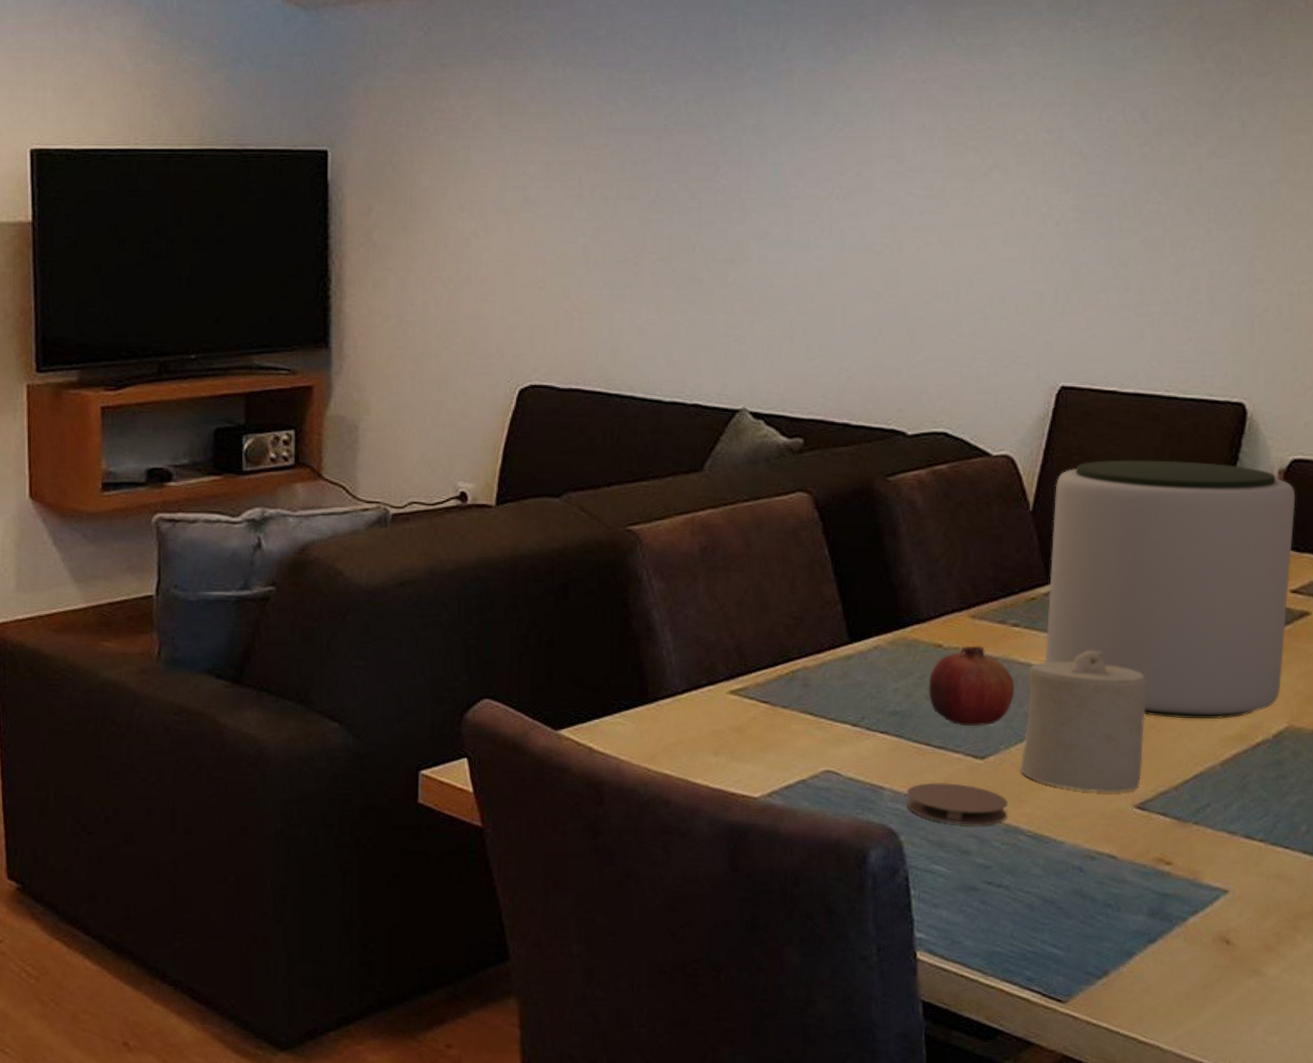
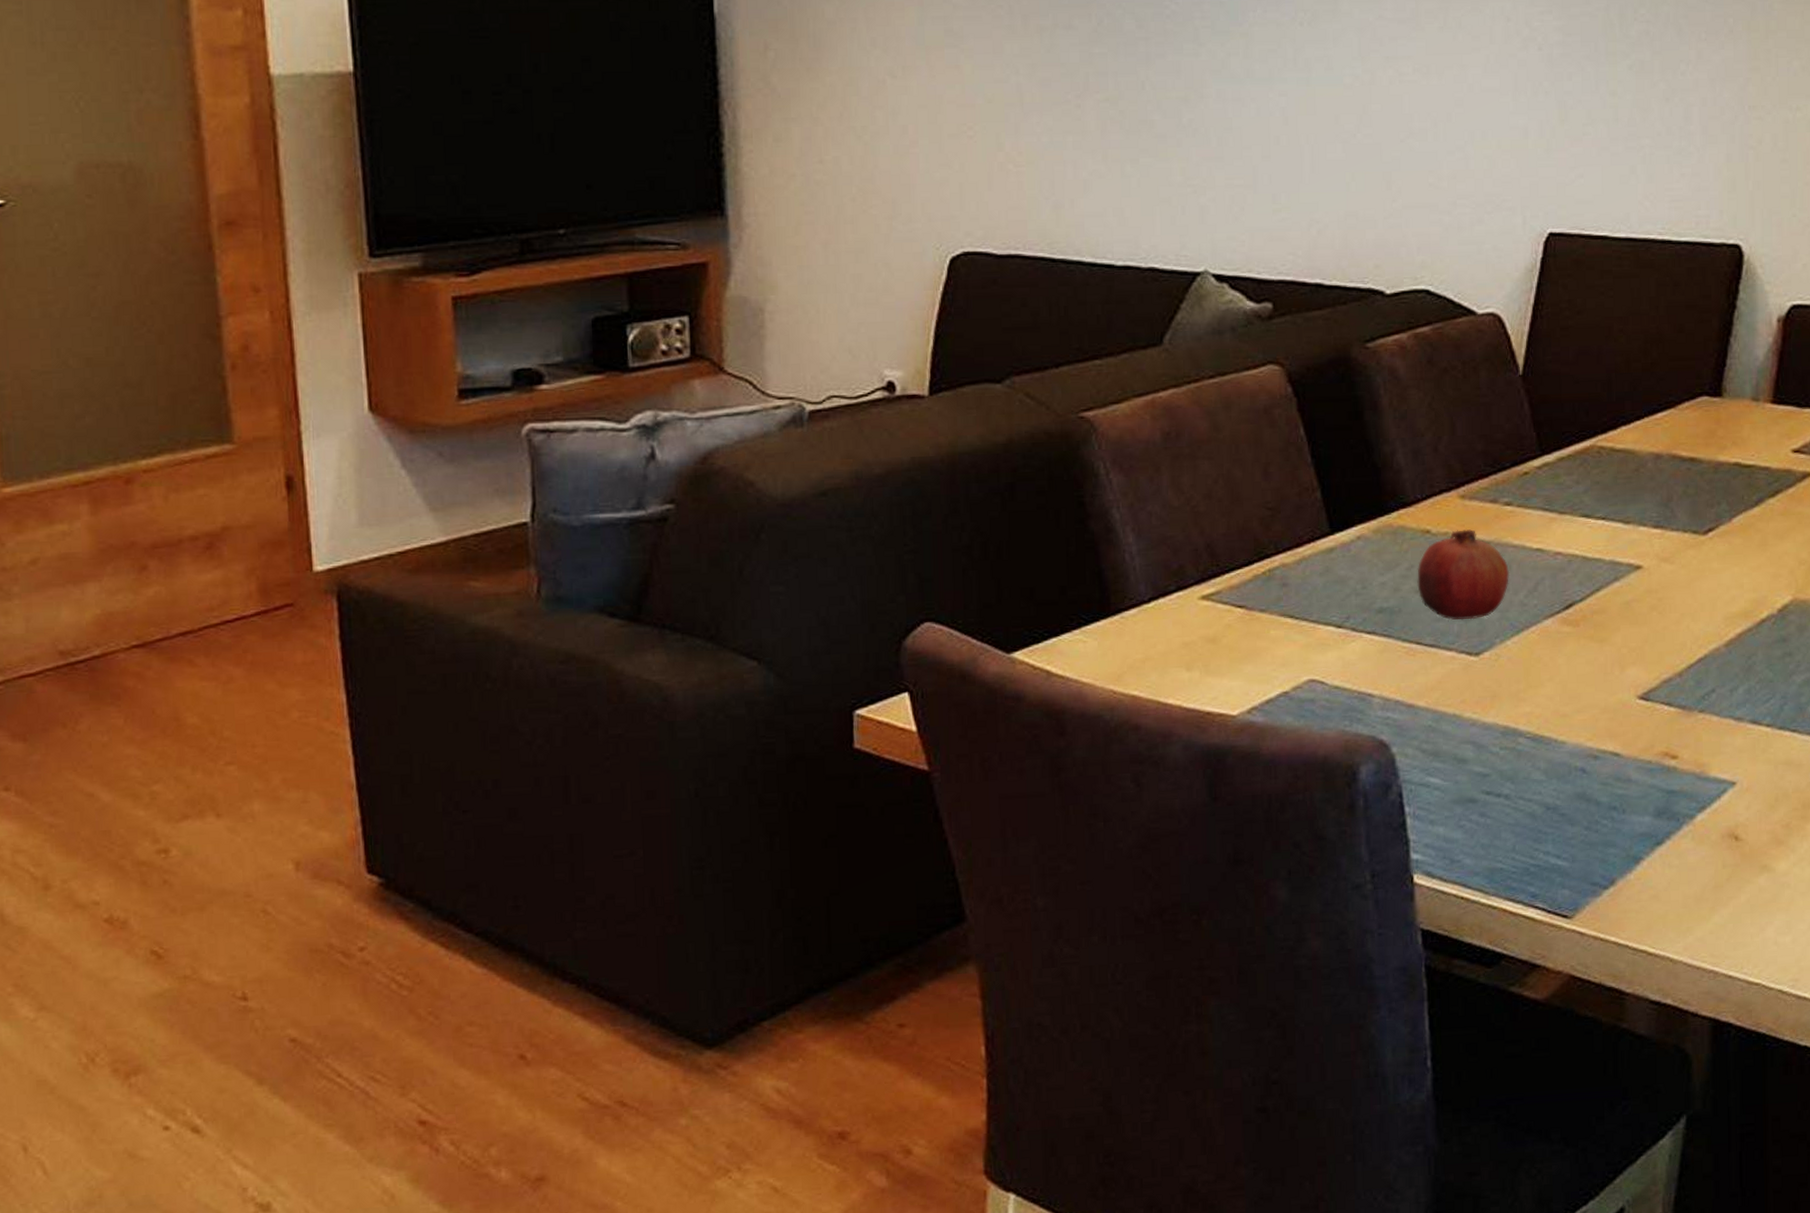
coaster: present [905,782,1008,825] -> none [1397,684,1506,731]
candle: present [1021,650,1147,793] -> none [1518,527,1647,685]
plant pot: present [1045,460,1296,720] -> none [1540,311,1796,597]

